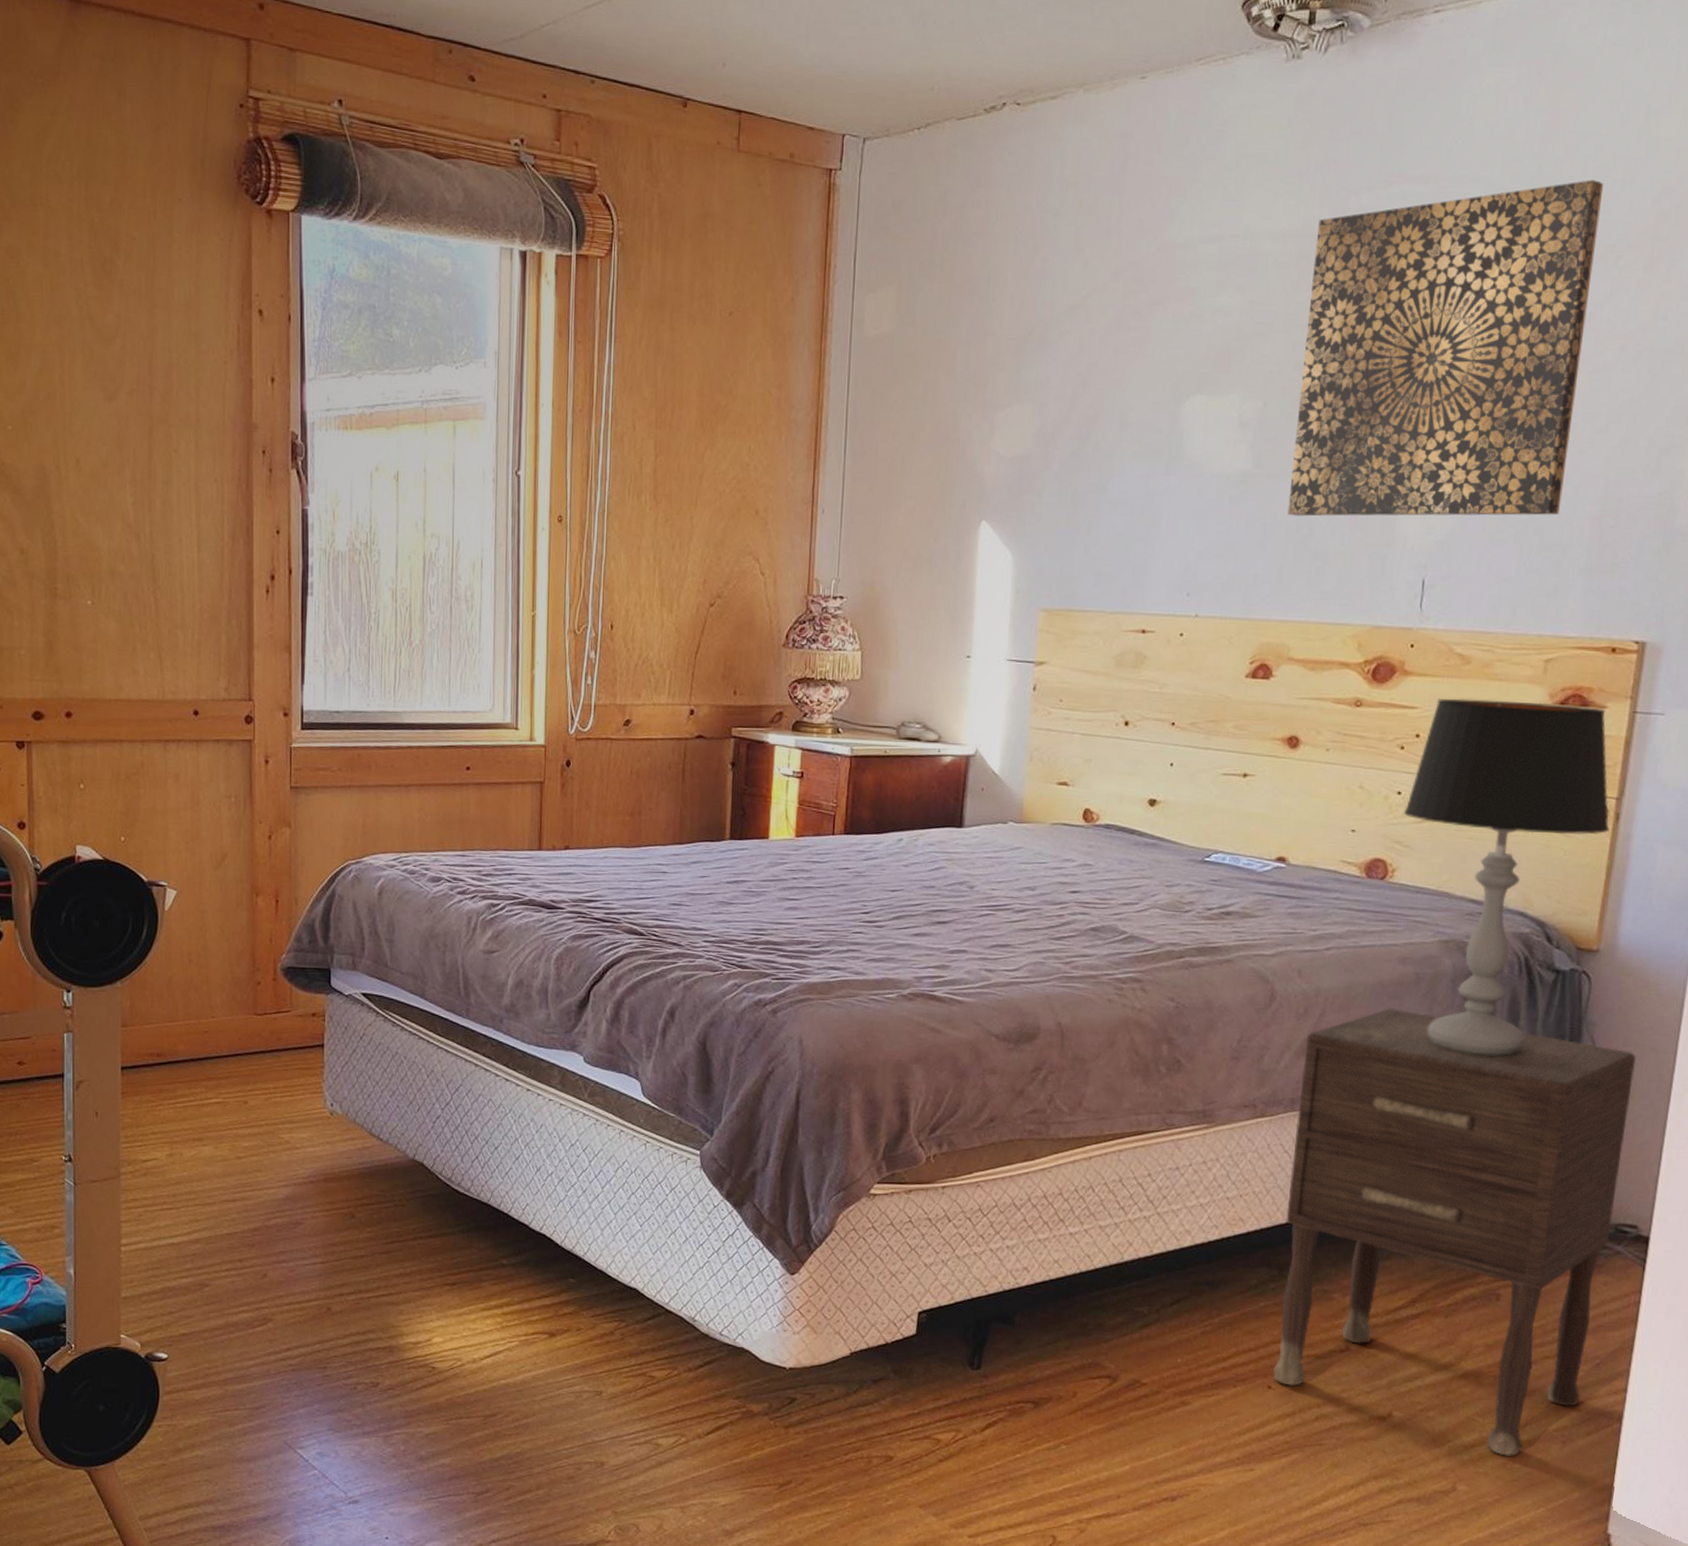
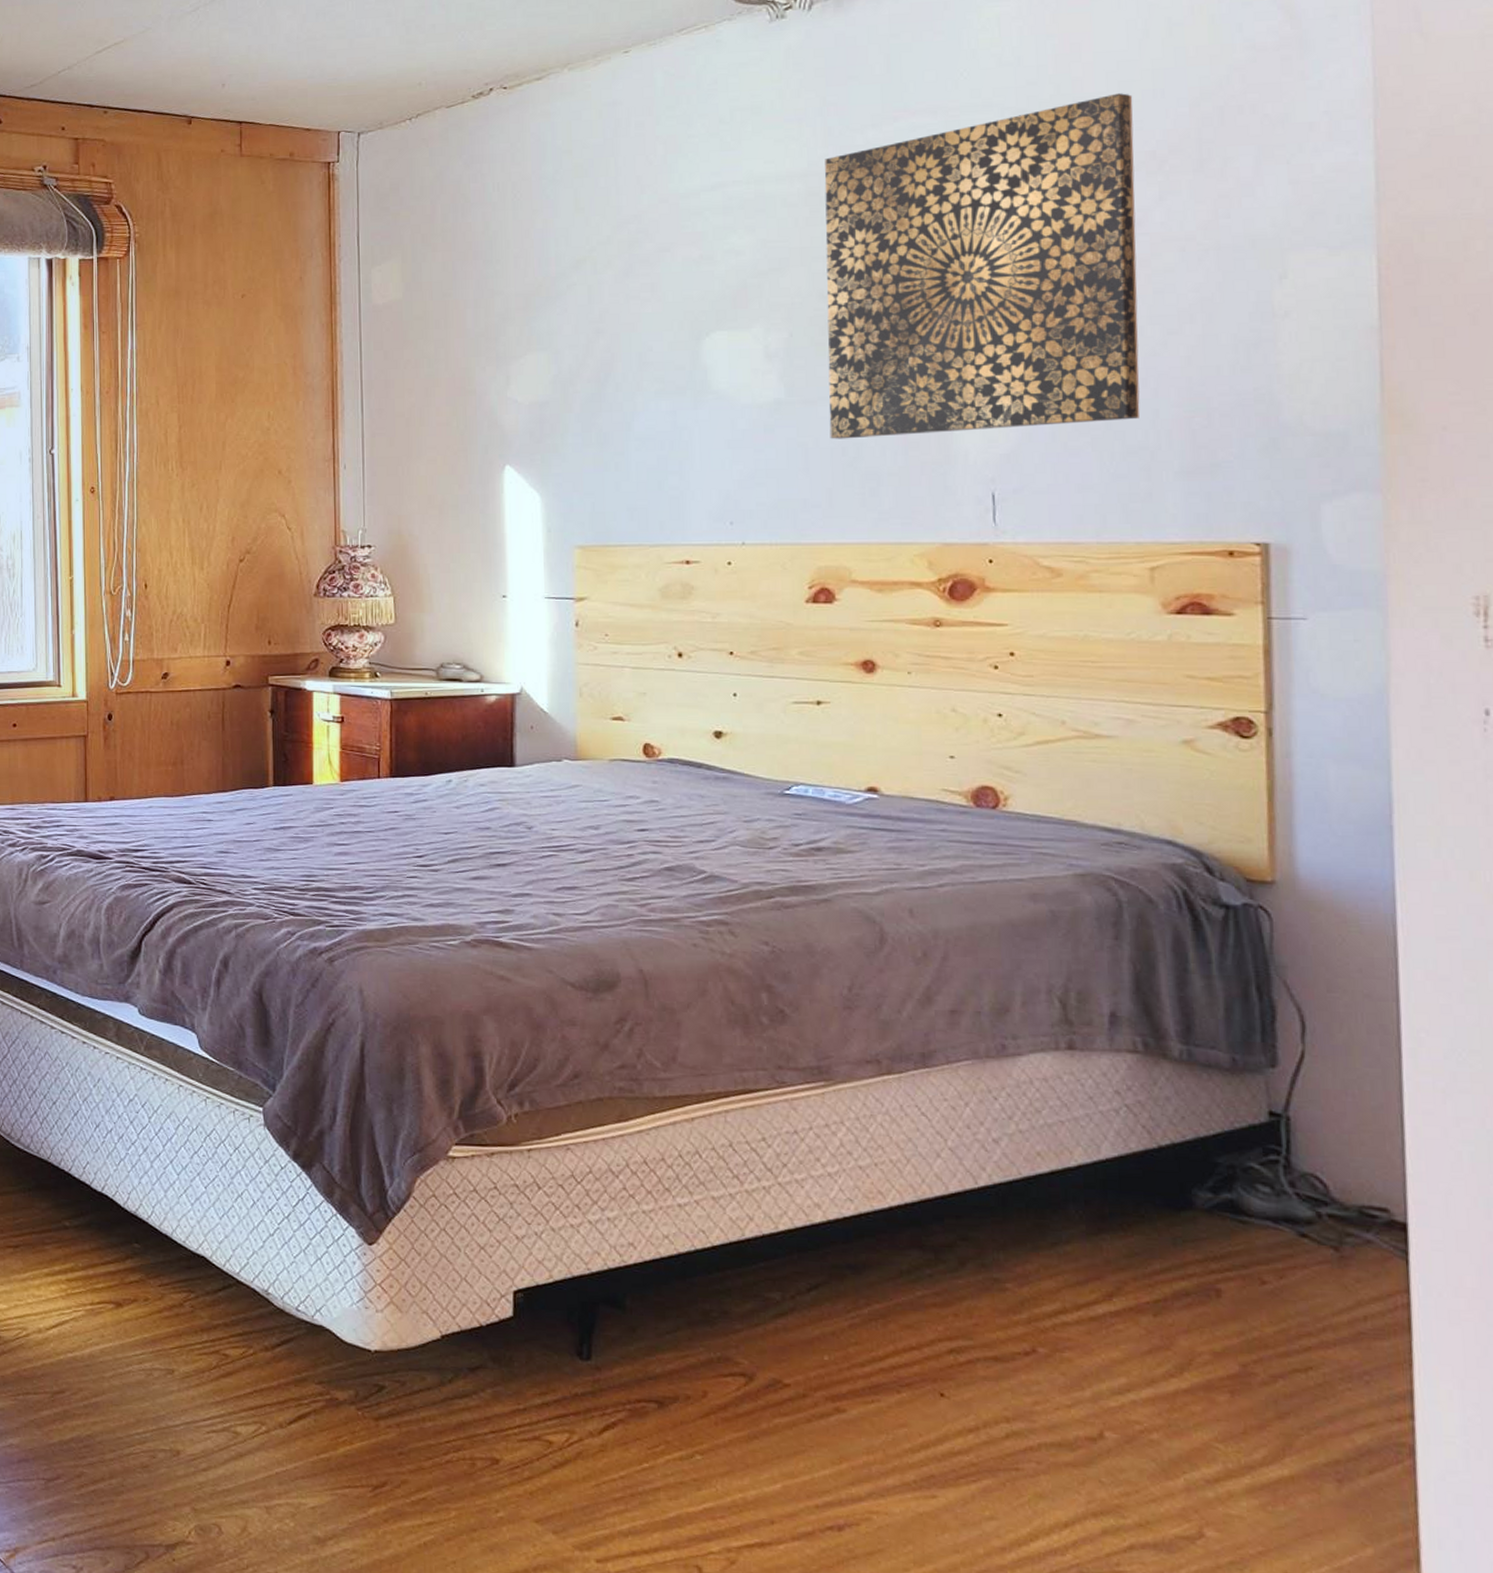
nightstand: present [1273,1008,1636,1456] -> none [930,951,1354,1496]
table lamp: present [1403,698,1610,1057] -> none [1008,612,1263,1005]

